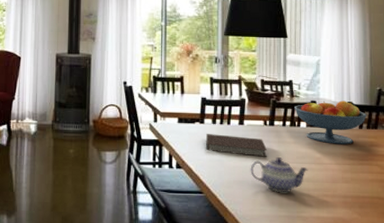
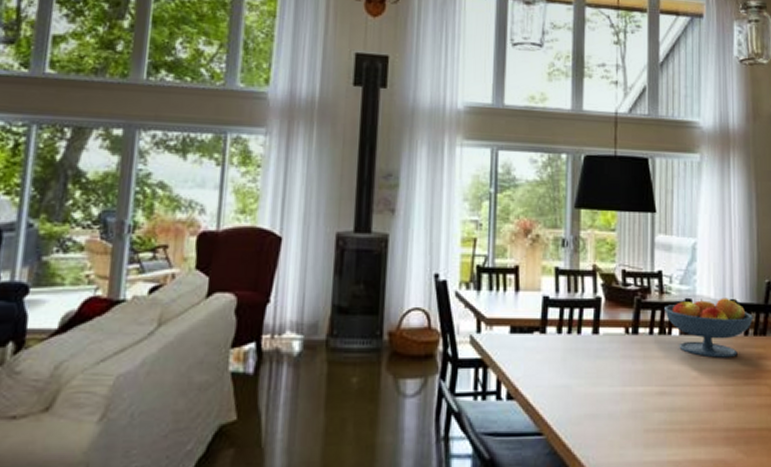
notebook: present [206,134,267,157] -> none [548,348,629,379]
teapot: present [250,157,309,193] -> none [606,379,682,429]

